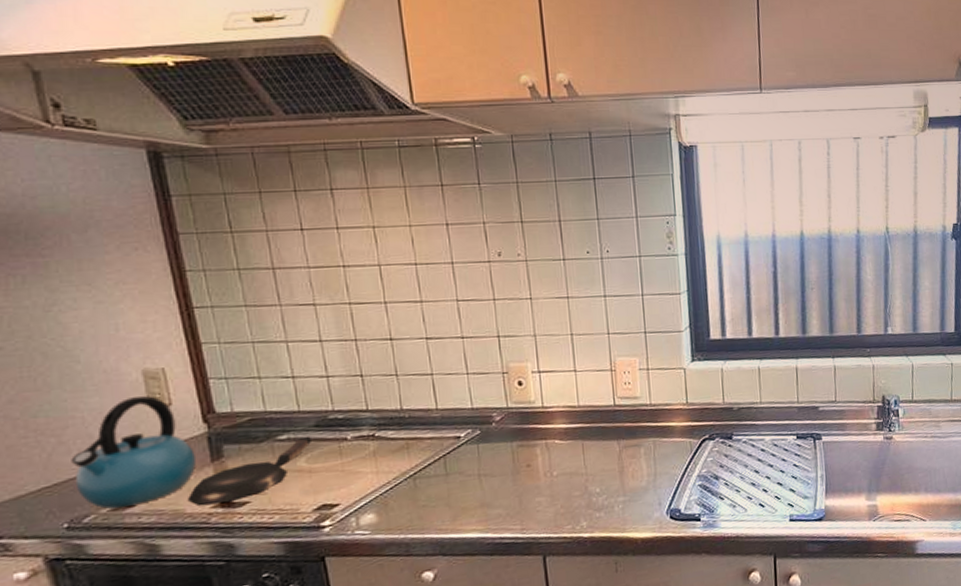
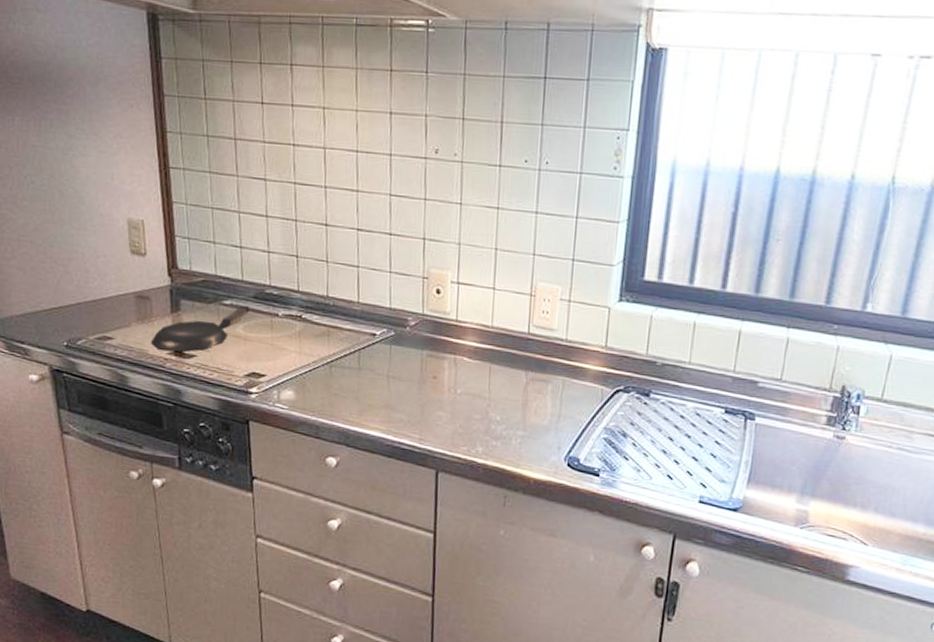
kettle: present [71,396,196,509] -> none [73,242,159,338]

